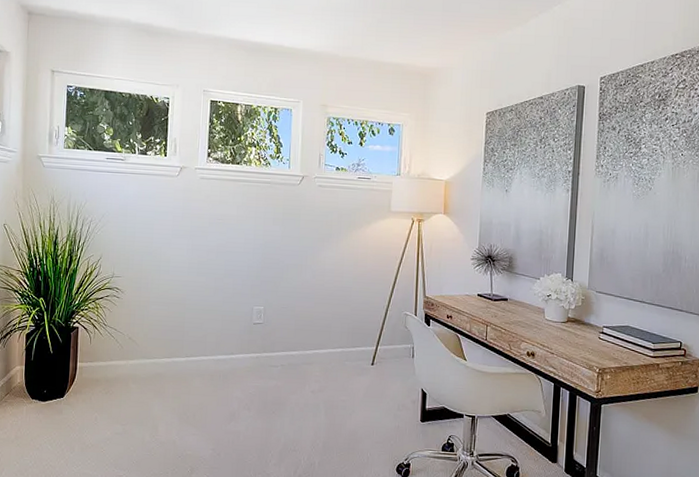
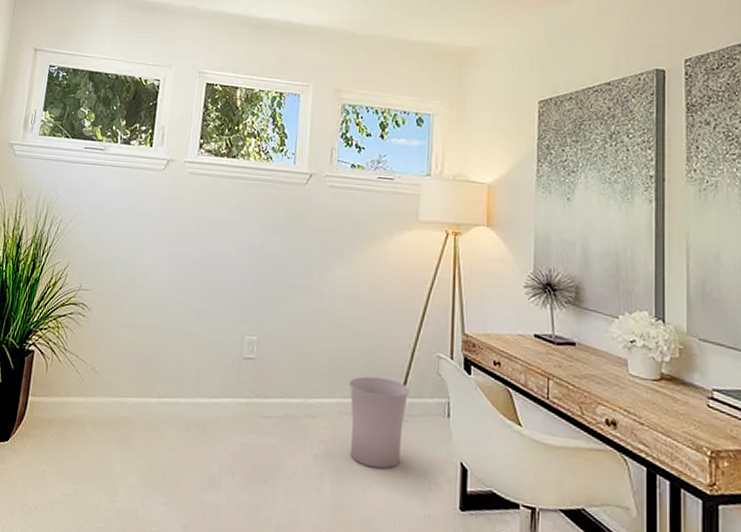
waste bin: none [338,331,384,398] -> present [349,376,410,469]

